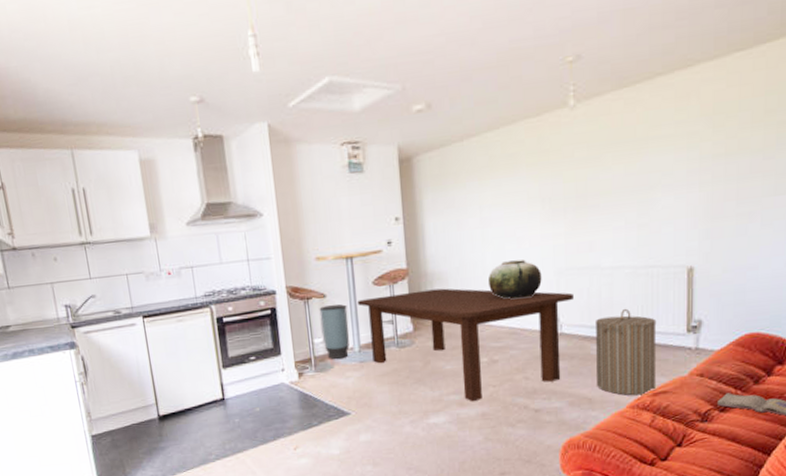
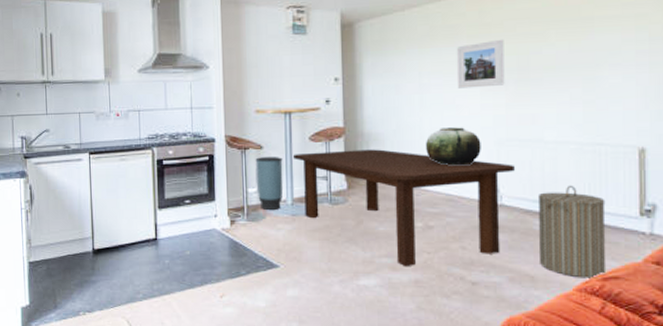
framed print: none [516,165,564,220] -> present [456,39,505,89]

